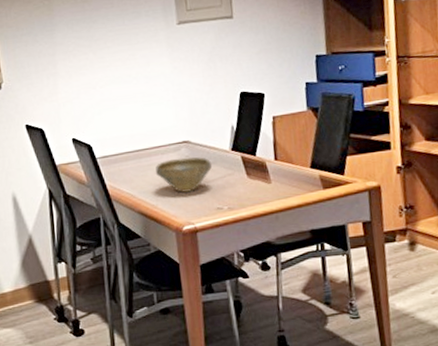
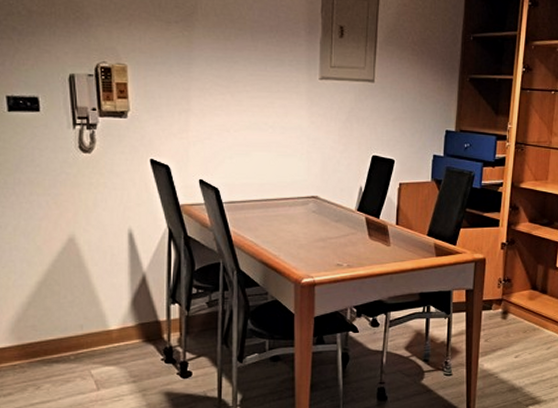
bowl: present [155,157,213,193] -> none [281,212,337,246]

